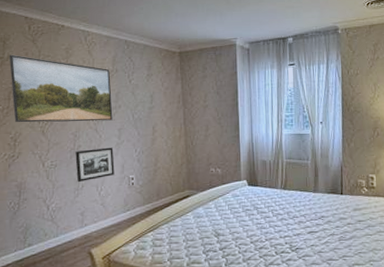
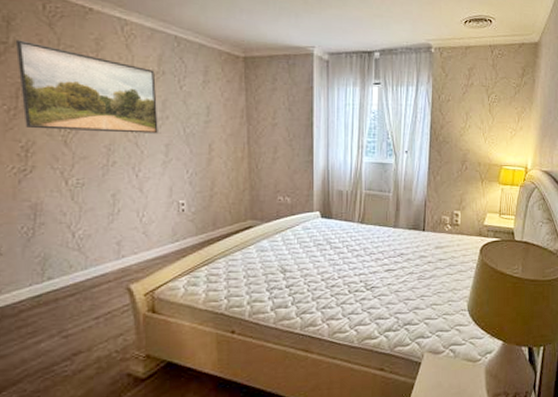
picture frame: present [75,147,115,183] -> none [109,166,160,206]

